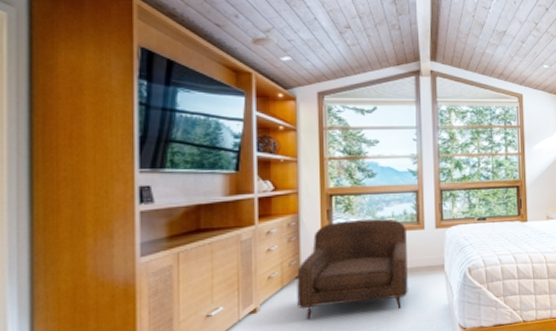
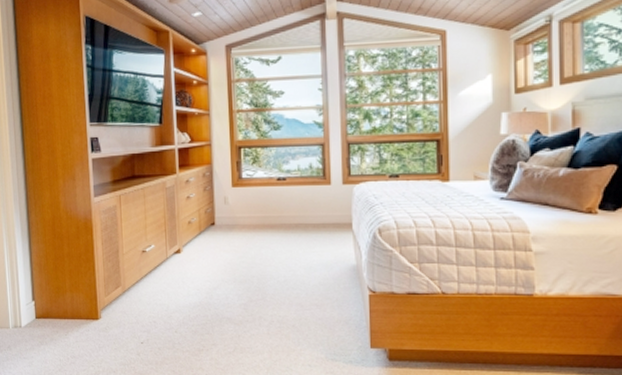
armchair: present [297,219,408,319] -> none [212,172,315,264]

